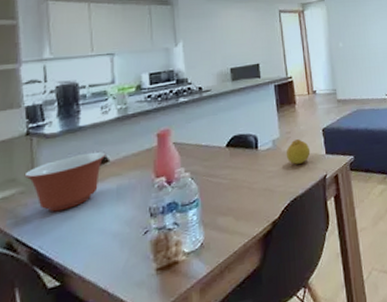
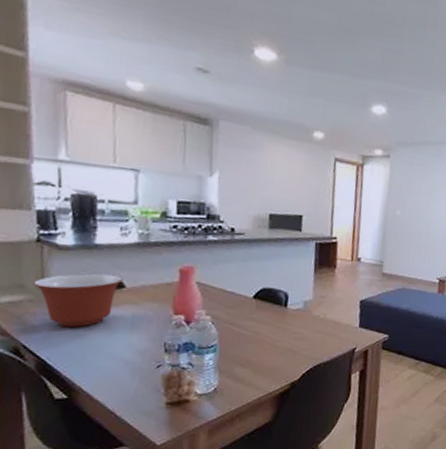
fruit: present [286,139,311,165] -> none [316,306,344,332]

